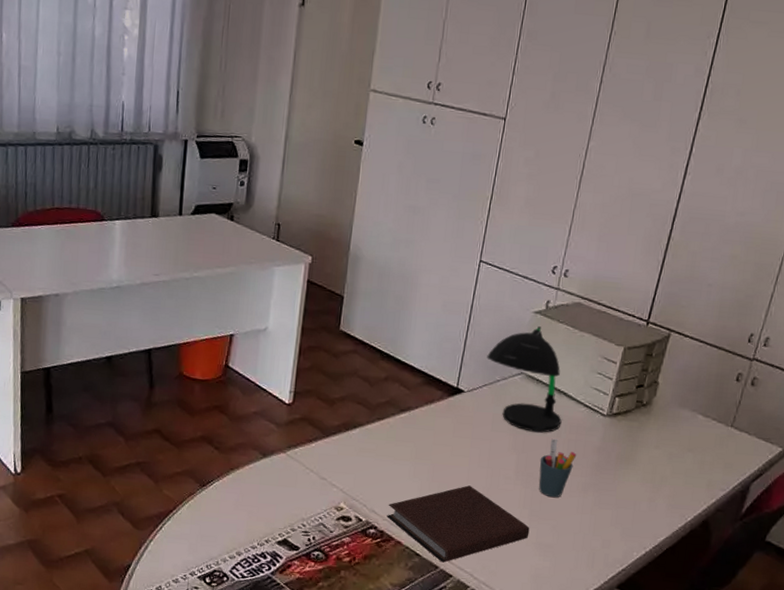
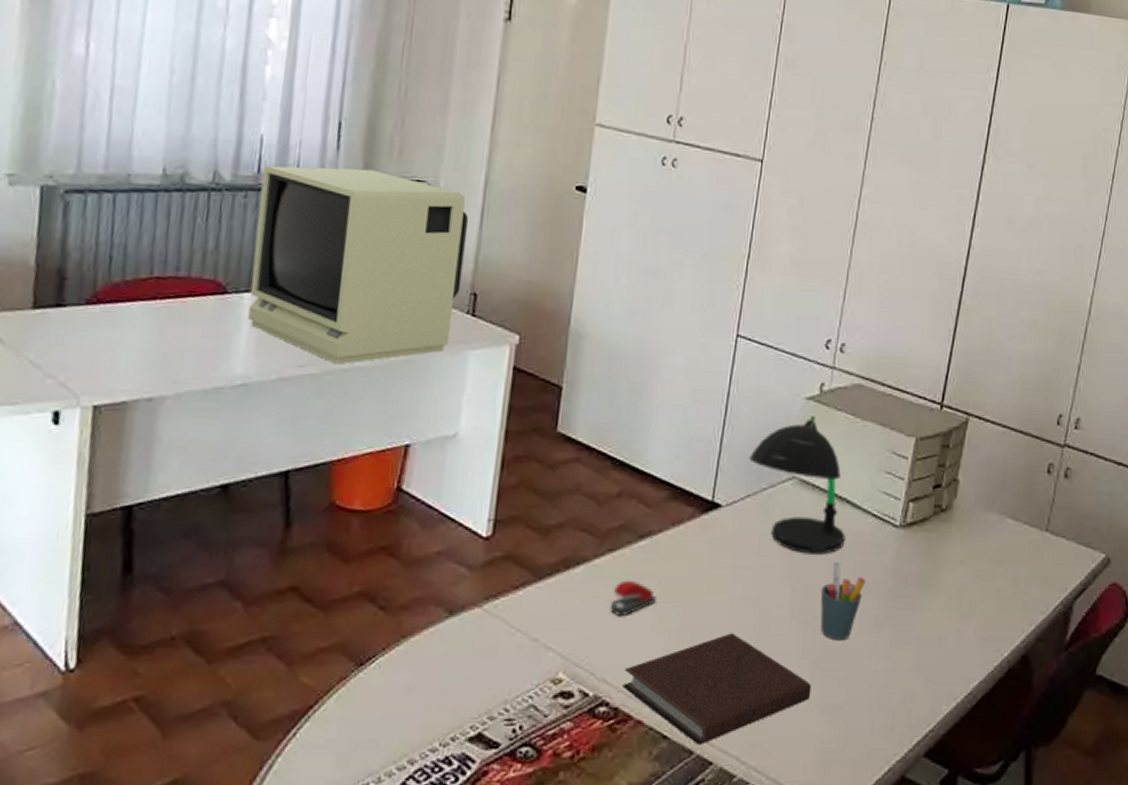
monitor: none [119,125,273,275] -> present [248,165,468,365]
stapler: none [378,441,413,467] -> present [610,580,656,615]

